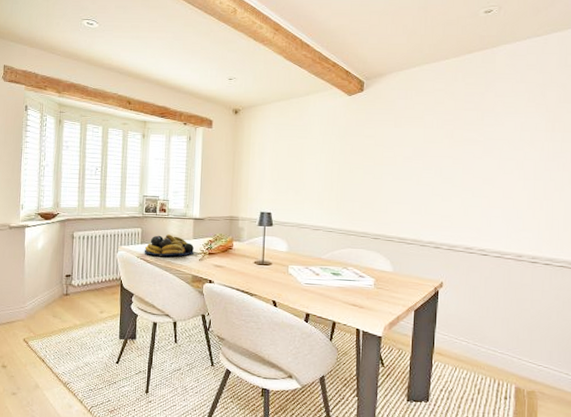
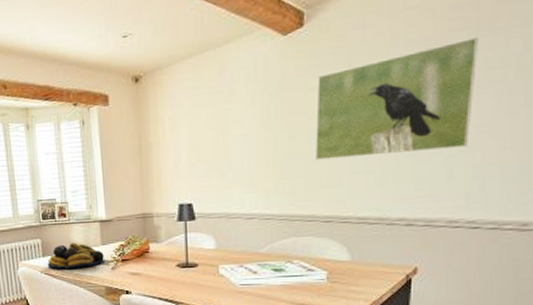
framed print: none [369,116,484,193] -> present [316,36,478,160]

